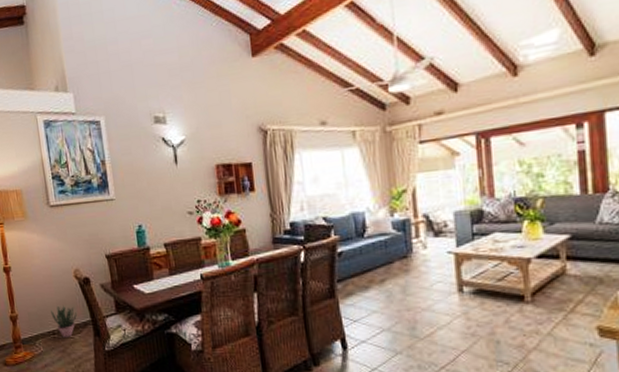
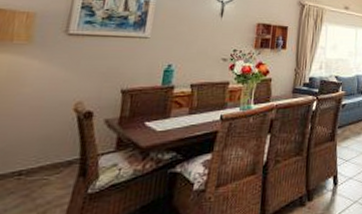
potted plant: present [51,305,77,338] -> none [25,140,62,179]

